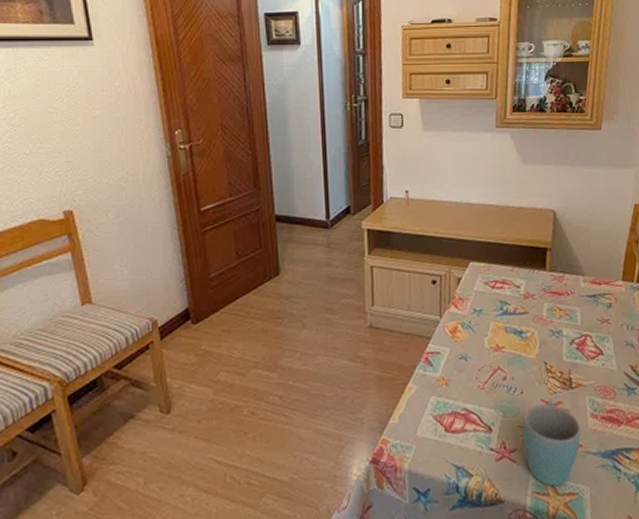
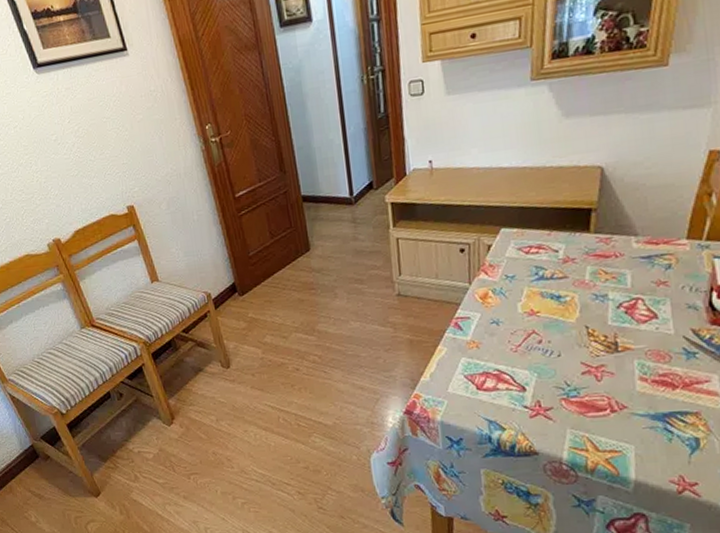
mug: present [522,399,581,487] -> none [559,362,627,444]

